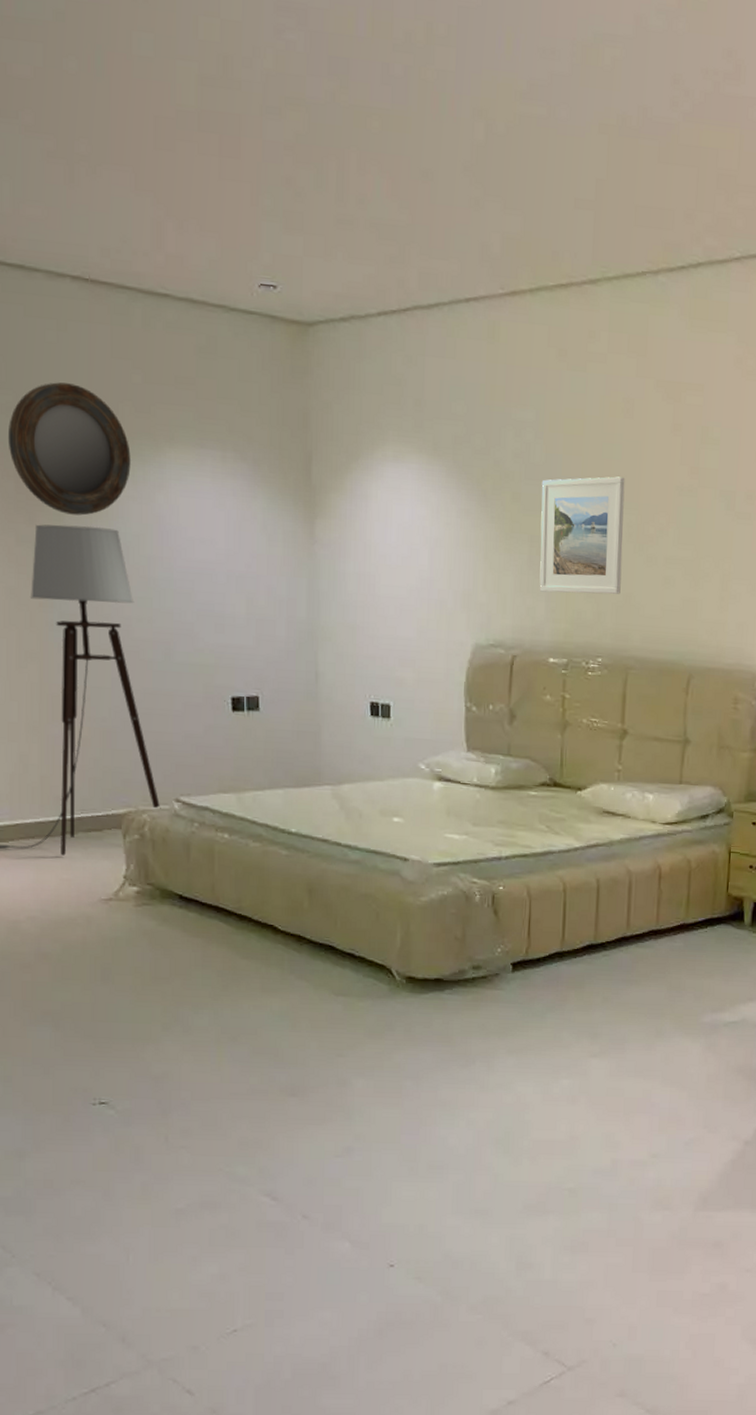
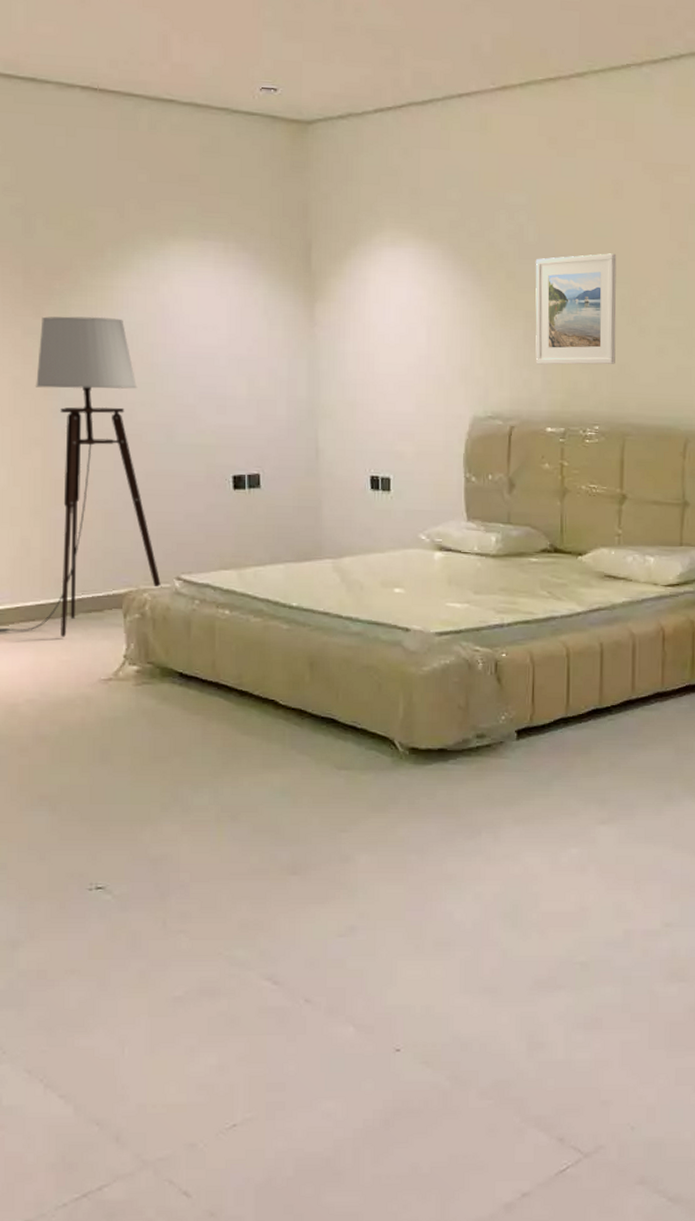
home mirror: present [7,382,131,516] -> none [16,184,136,307]

